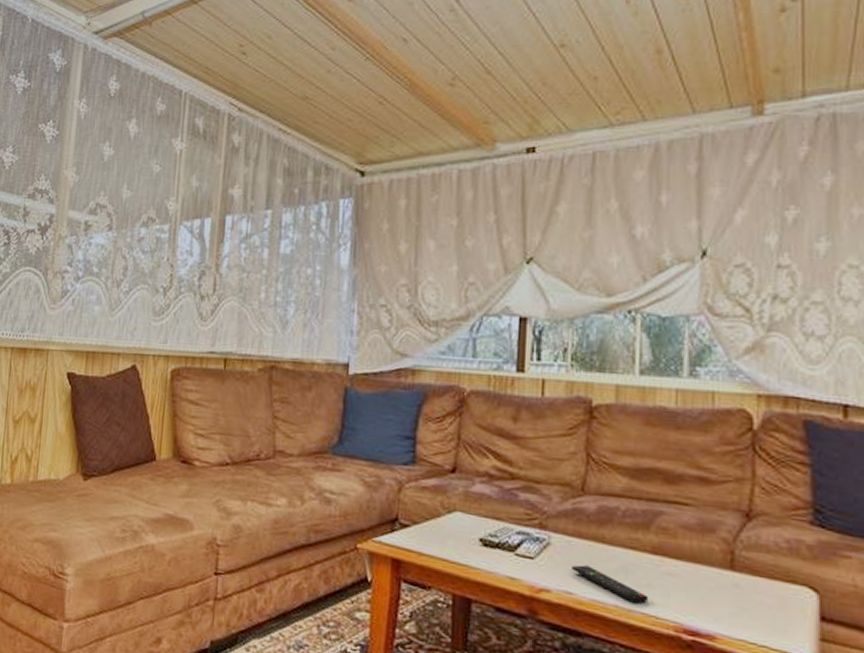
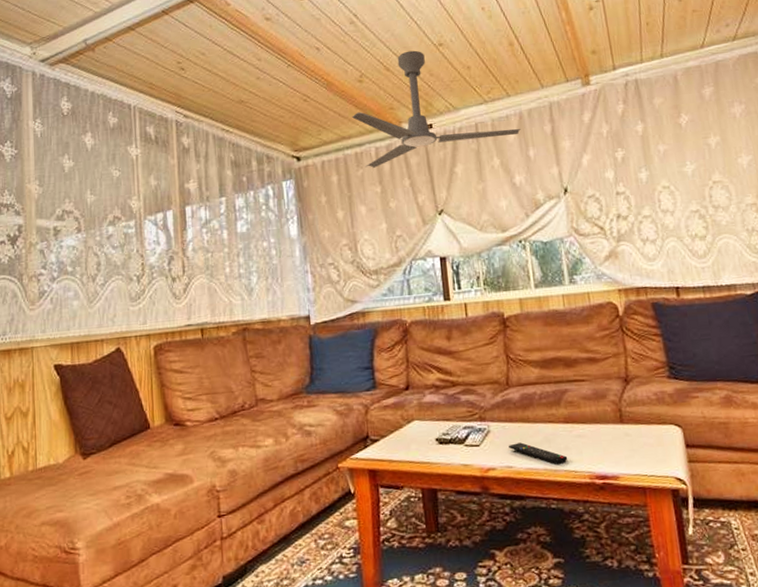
ceiling fan: none [435,50,654,195] -> present [352,50,521,168]

